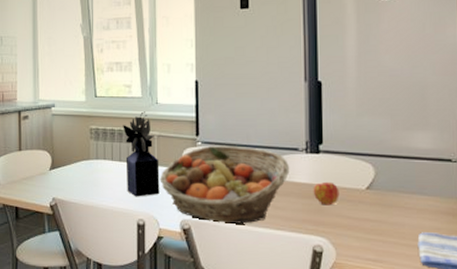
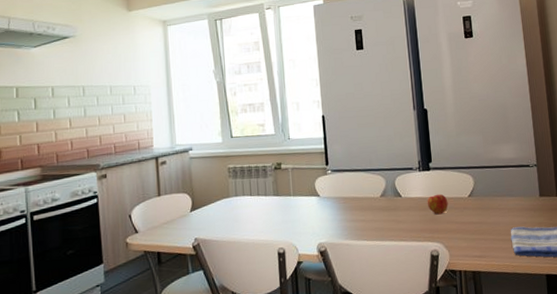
vase: present [123,111,160,197] -> none [259,147,297,228]
fruit basket: present [160,145,290,225] -> none [296,171,407,243]

